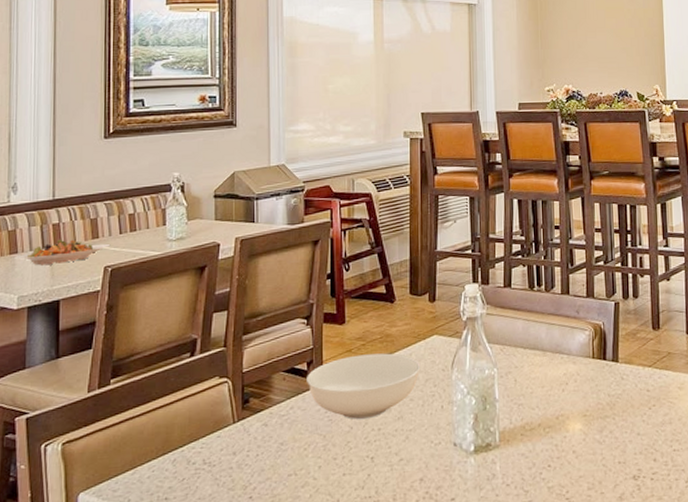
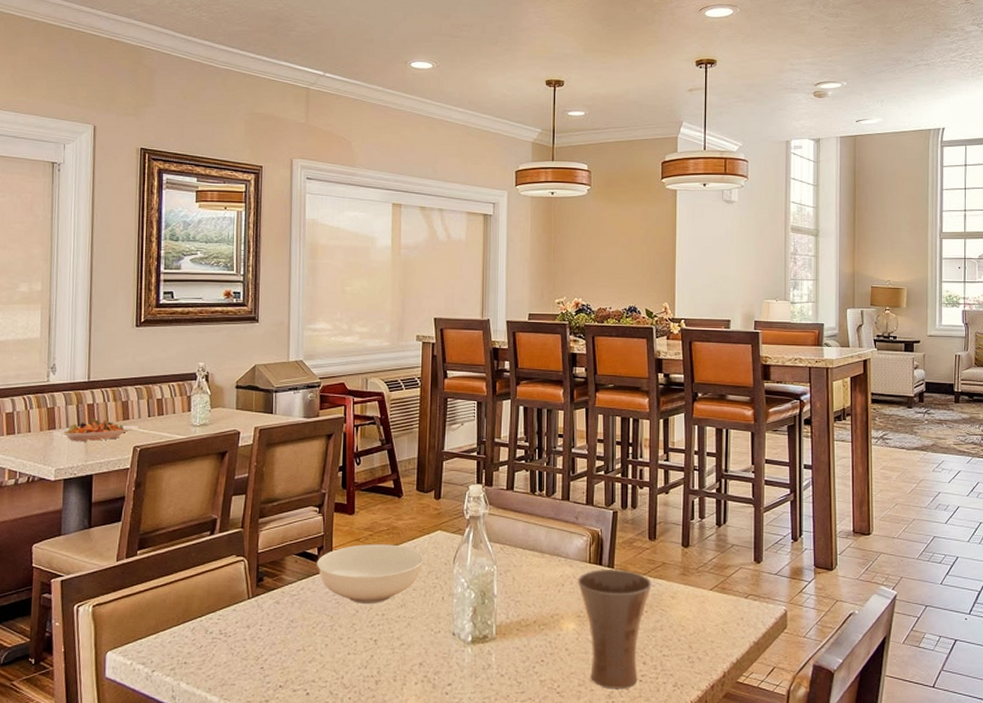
cup: none [581,363,658,490] -> present [577,568,652,688]

